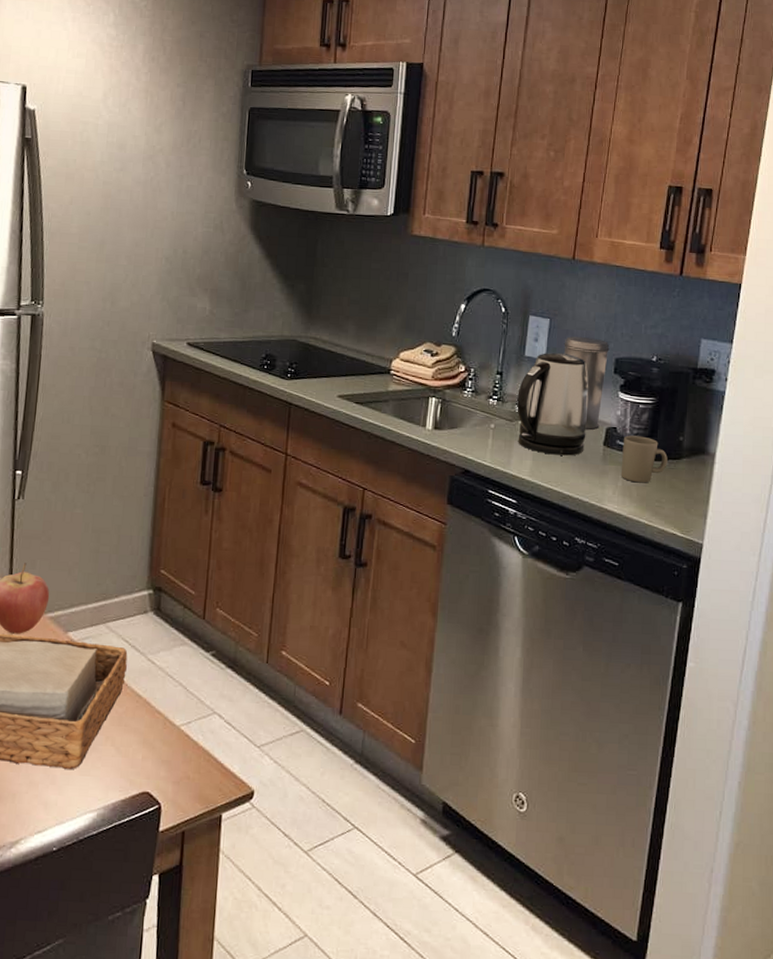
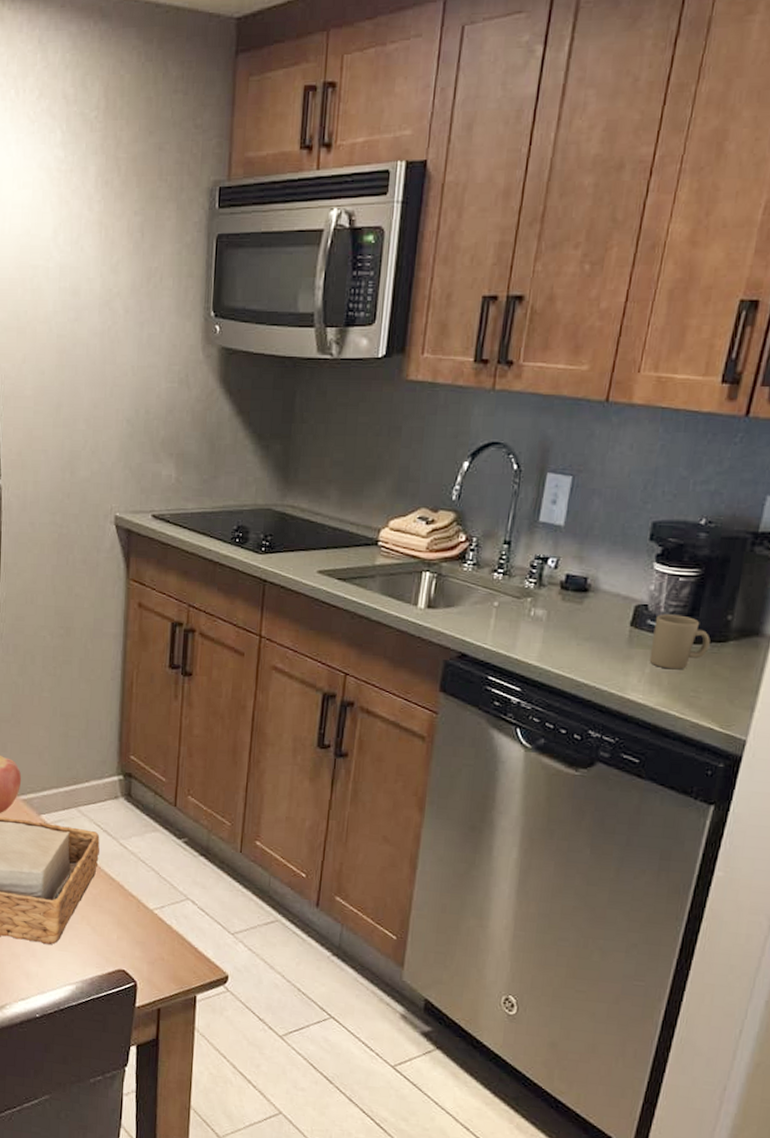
kettle: present [517,352,589,456] -> none [525,516,617,638]
canister: present [563,336,610,430] -> none [587,497,646,608]

